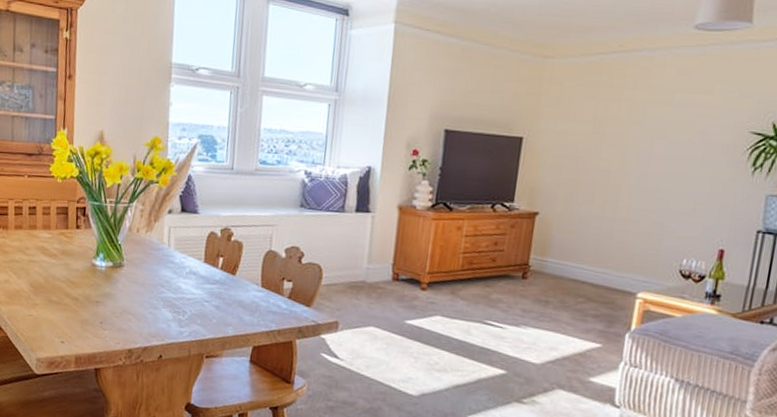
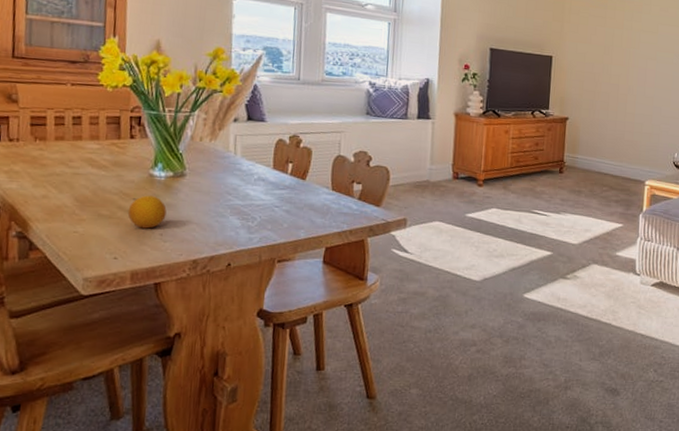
fruit: none [73,284,106,317] -> present [127,195,167,229]

